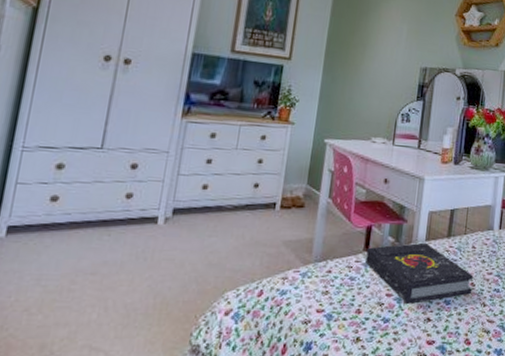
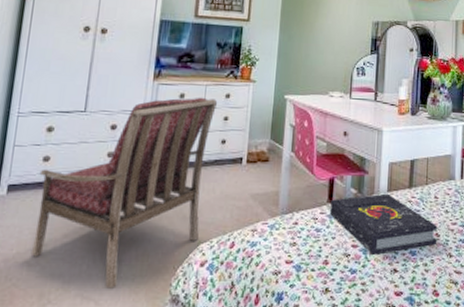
armchair: none [32,137,252,339] -> present [30,97,218,289]

